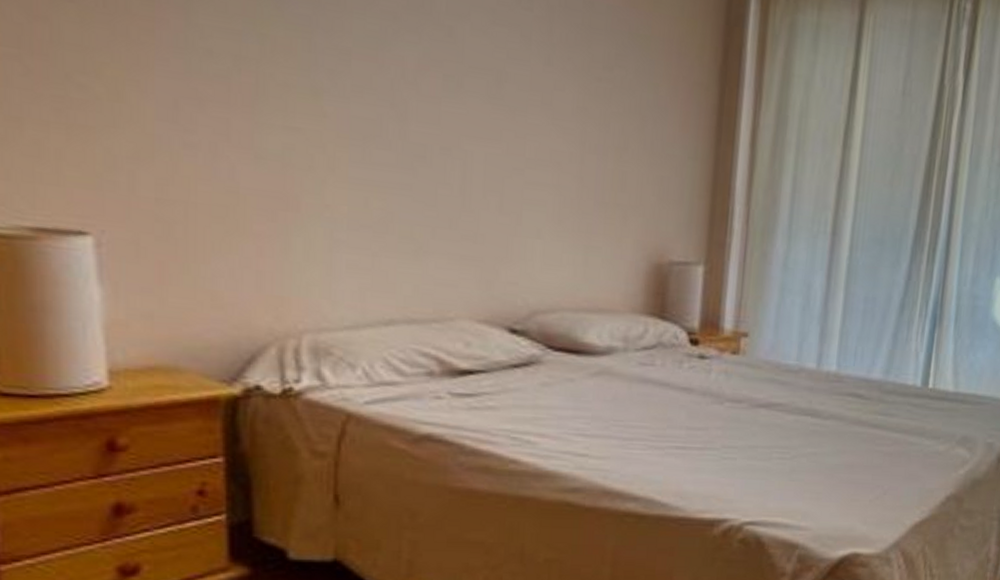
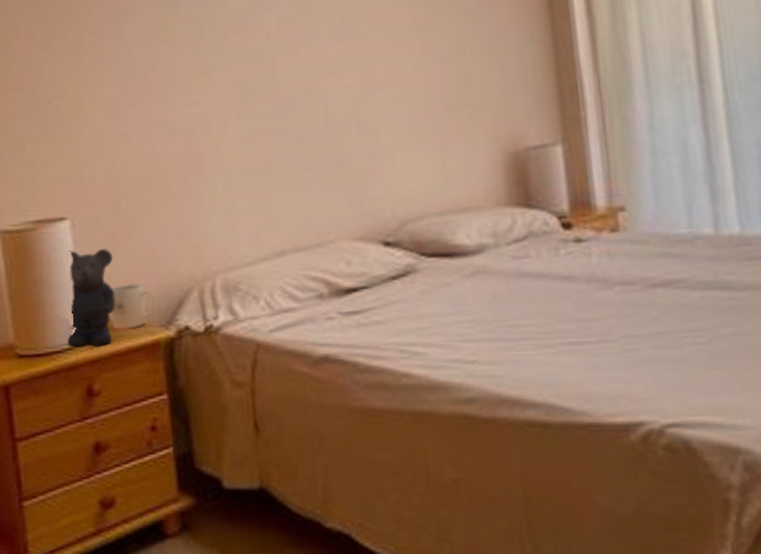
bear: none [79,274,160,395] -> present [66,249,116,348]
mug: none [149,326,219,380] -> present [110,282,157,330]

